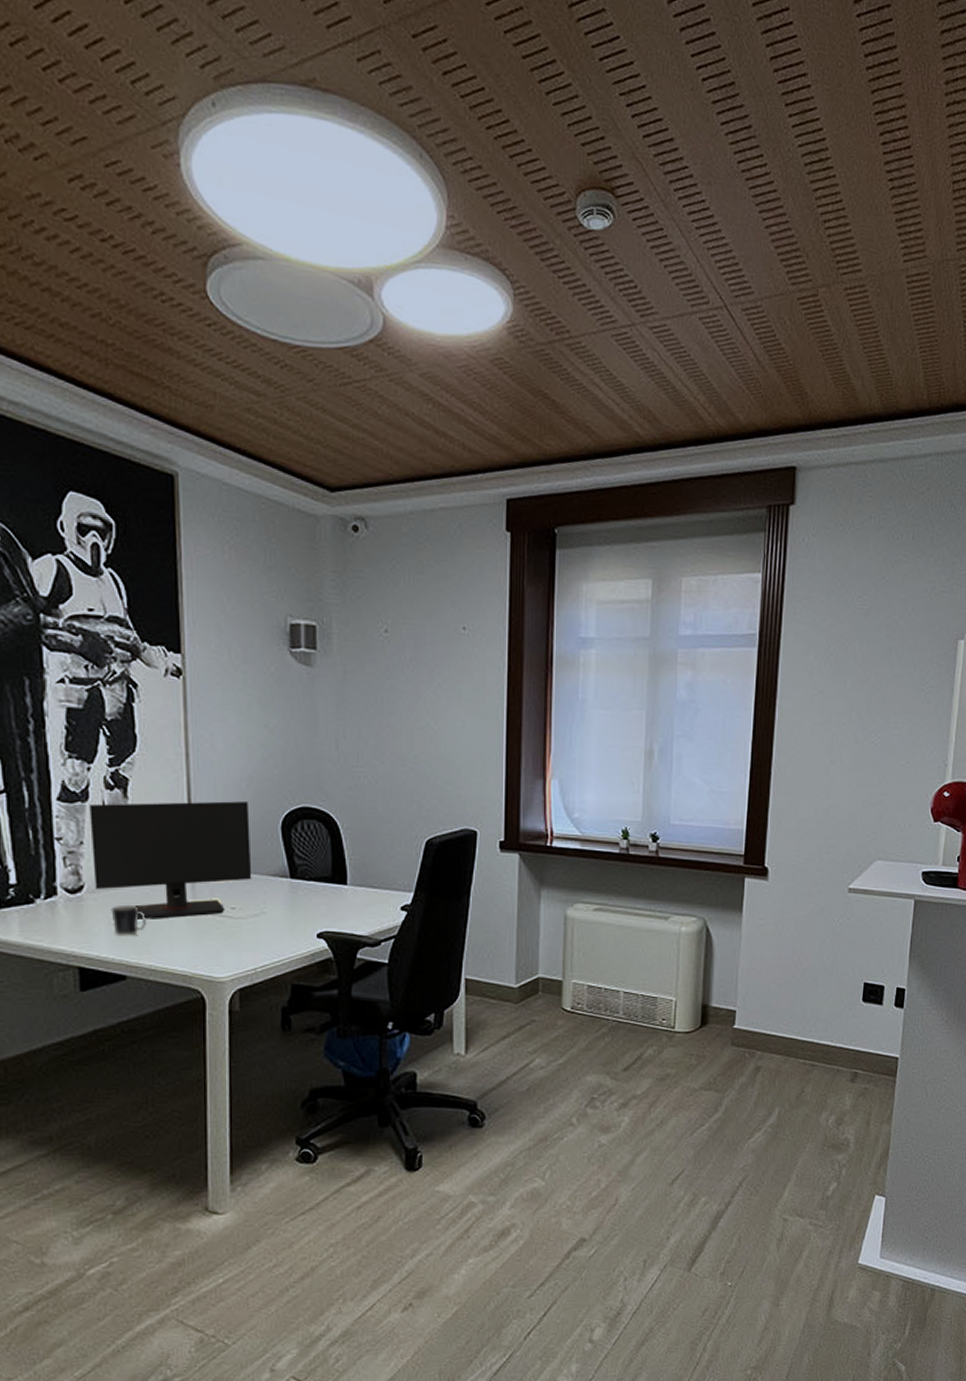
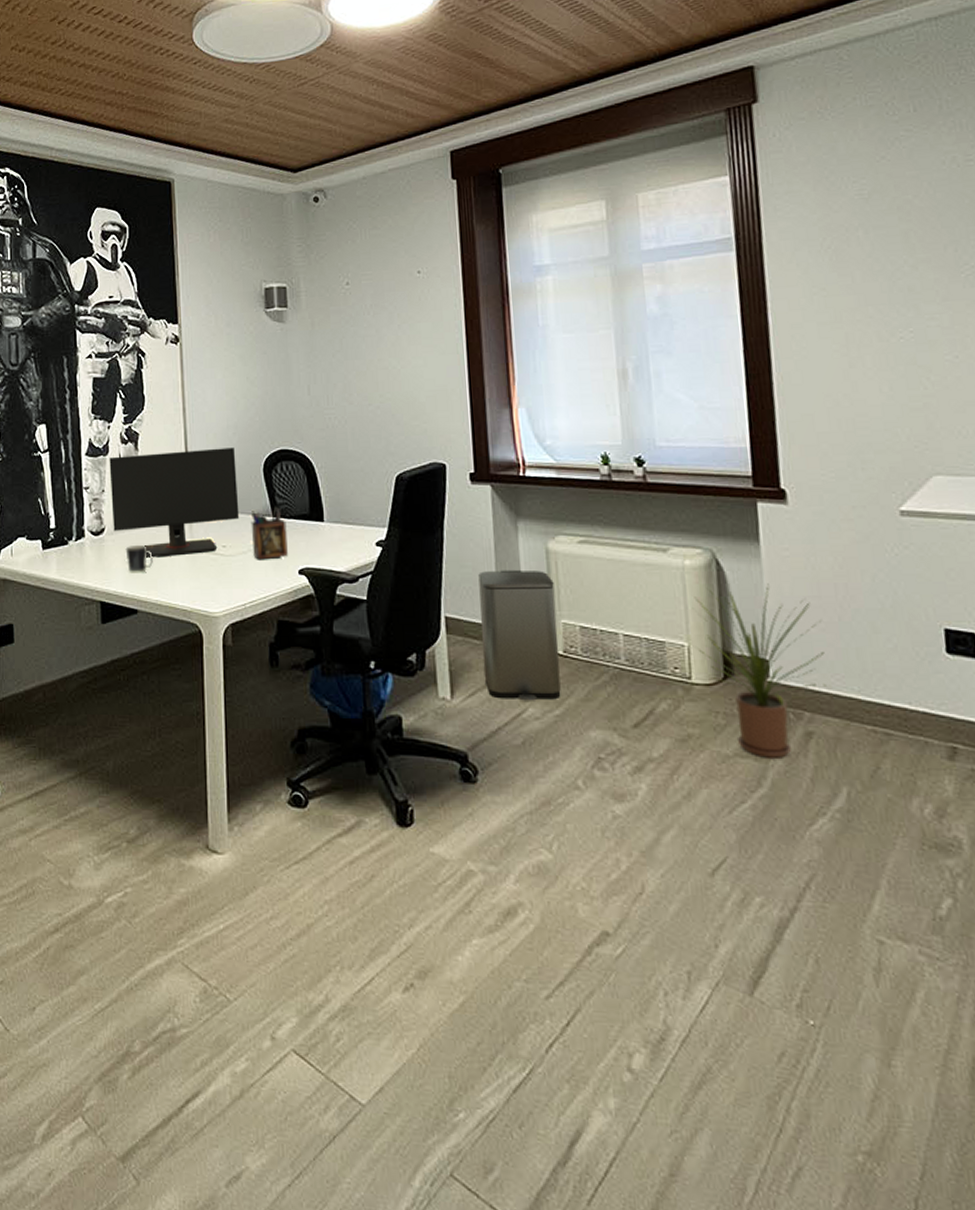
desk organizer: none [265,867,306,923] -> present [251,506,288,560]
pedal bin: none [498,934,569,1053] -> present [478,569,561,701]
house plant: none [682,947,780,1089] -> present [692,583,832,758]

